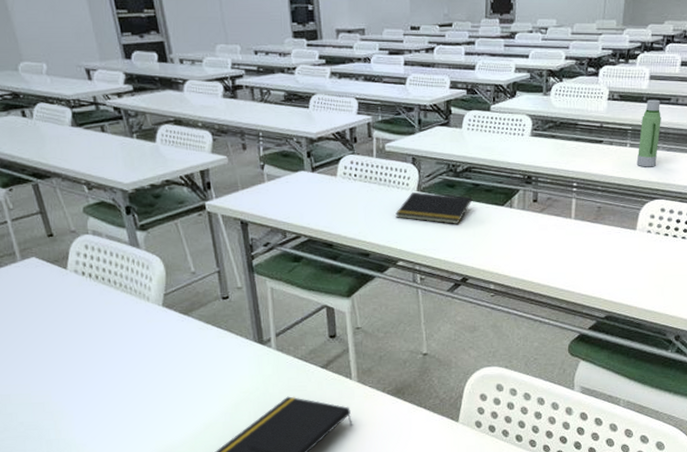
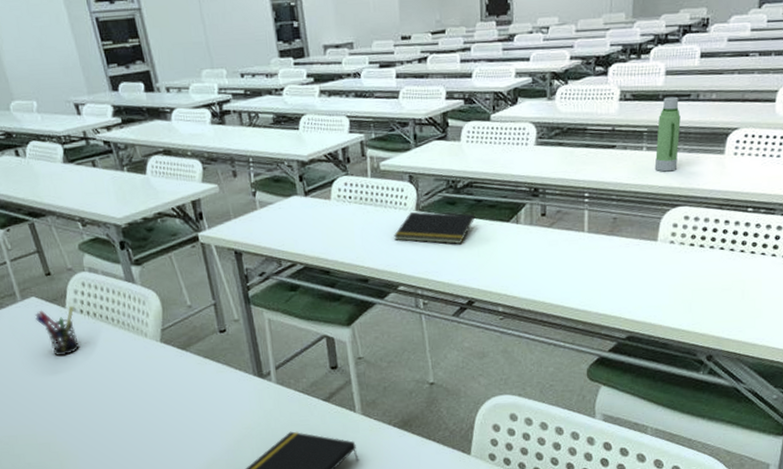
pen holder: none [35,268,81,317] -> present [35,306,80,356]

